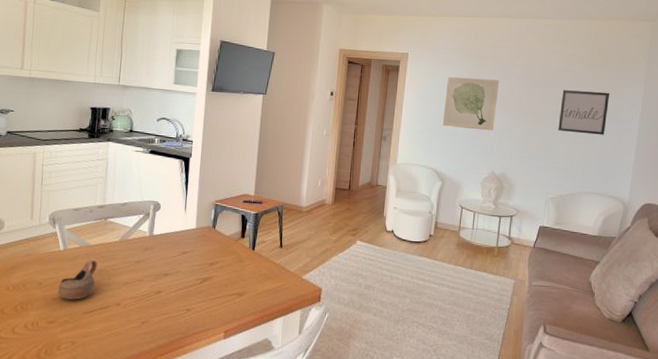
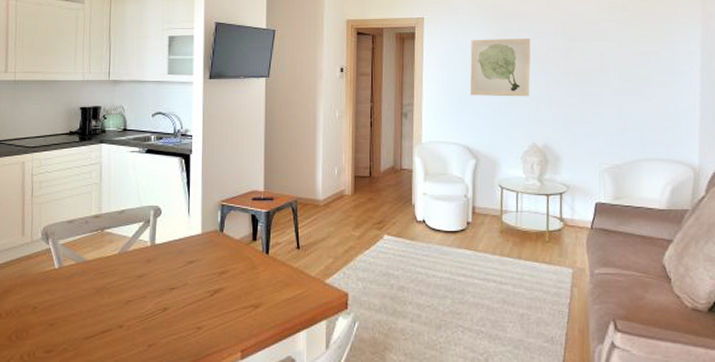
cup: present [58,259,97,300] -> none [55,276,96,324]
wall art: present [558,90,610,135] -> none [604,41,662,91]

